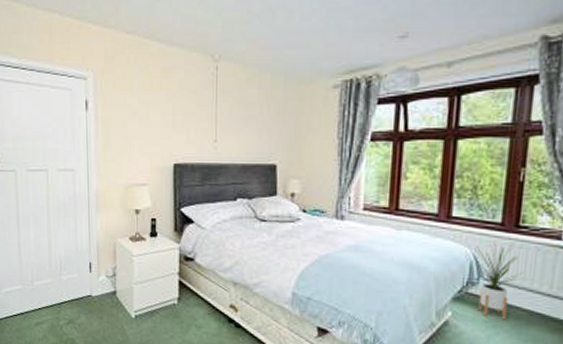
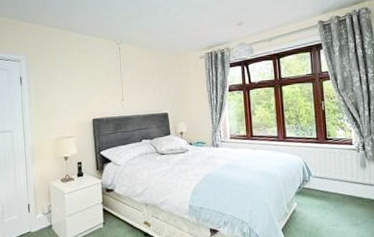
house plant: present [476,244,524,320] -> none [305,152,335,203]

